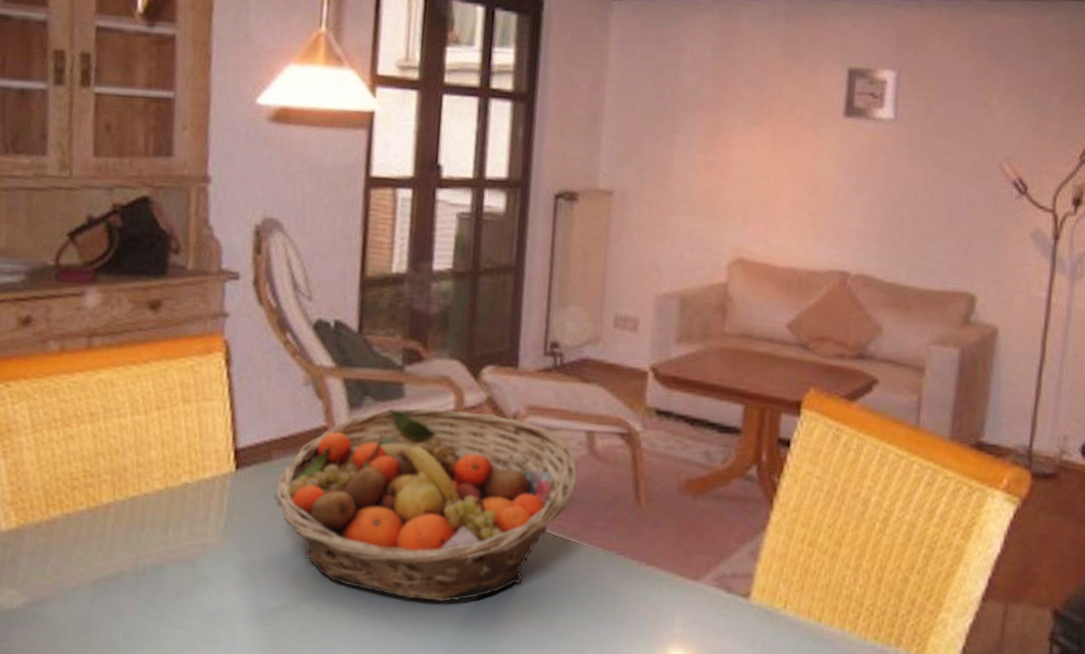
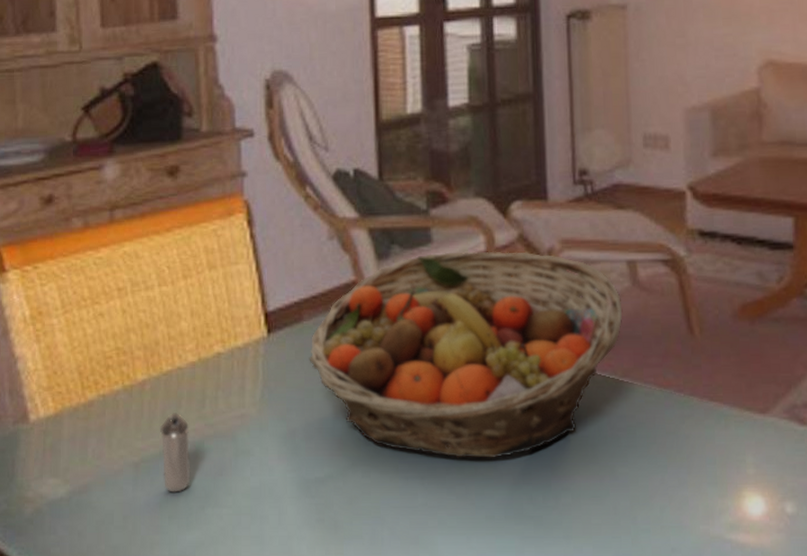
shaker: none [120,535,151,612] -> present [159,412,191,493]

